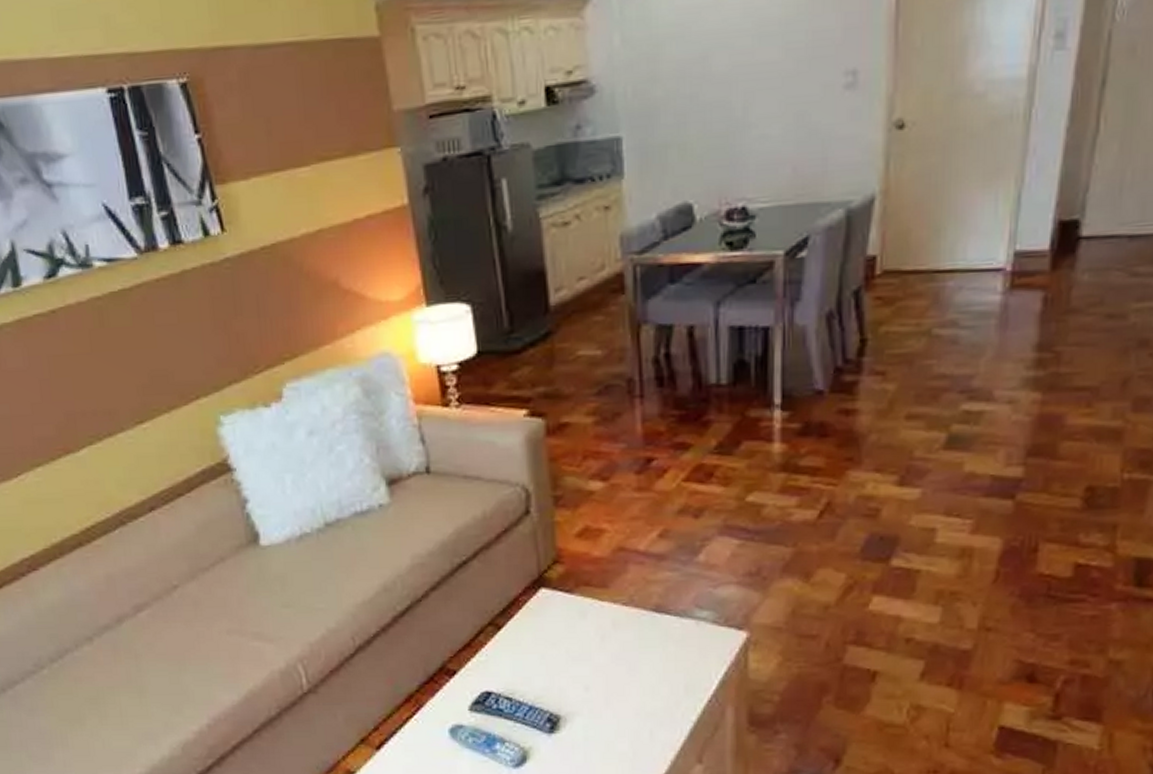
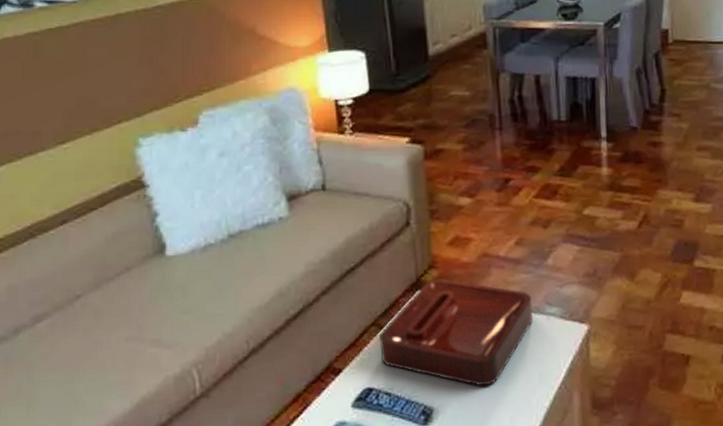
decorative tray: none [497,575,680,695] -> present [379,279,534,386]

